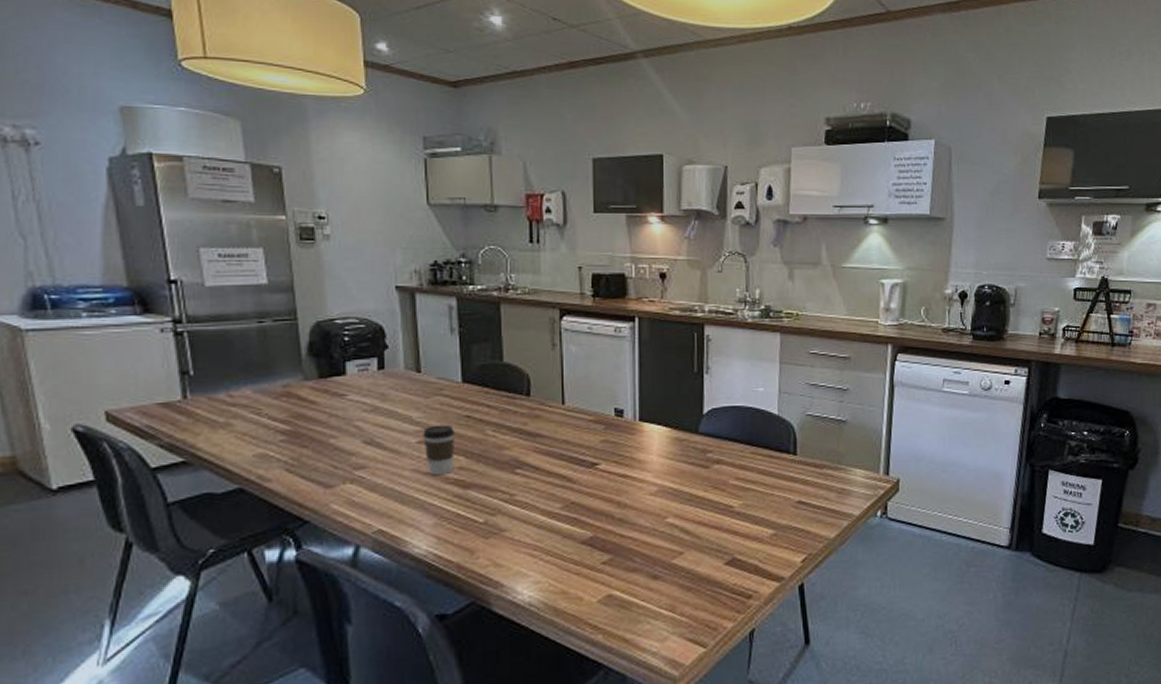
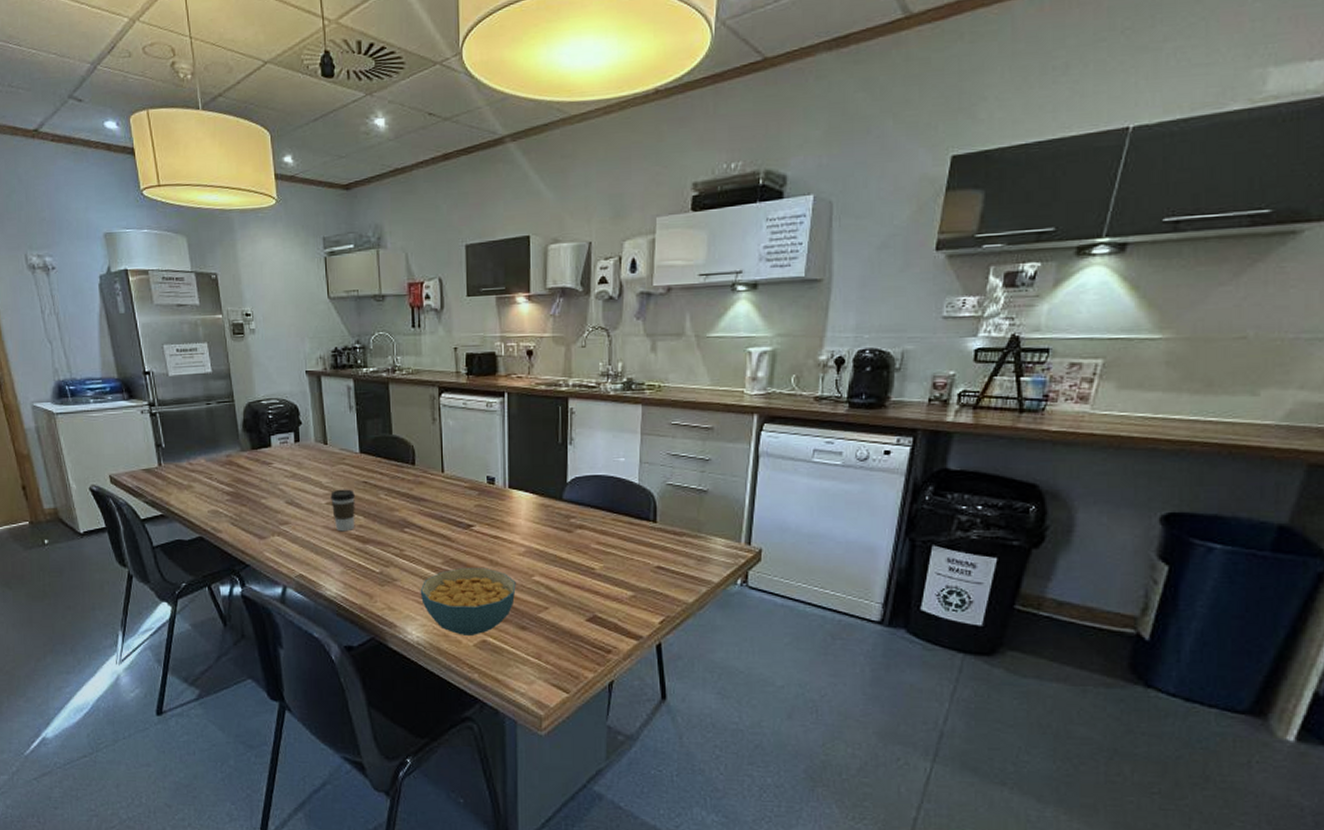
cereal bowl: none [533,511,647,591] -> present [420,568,516,635]

